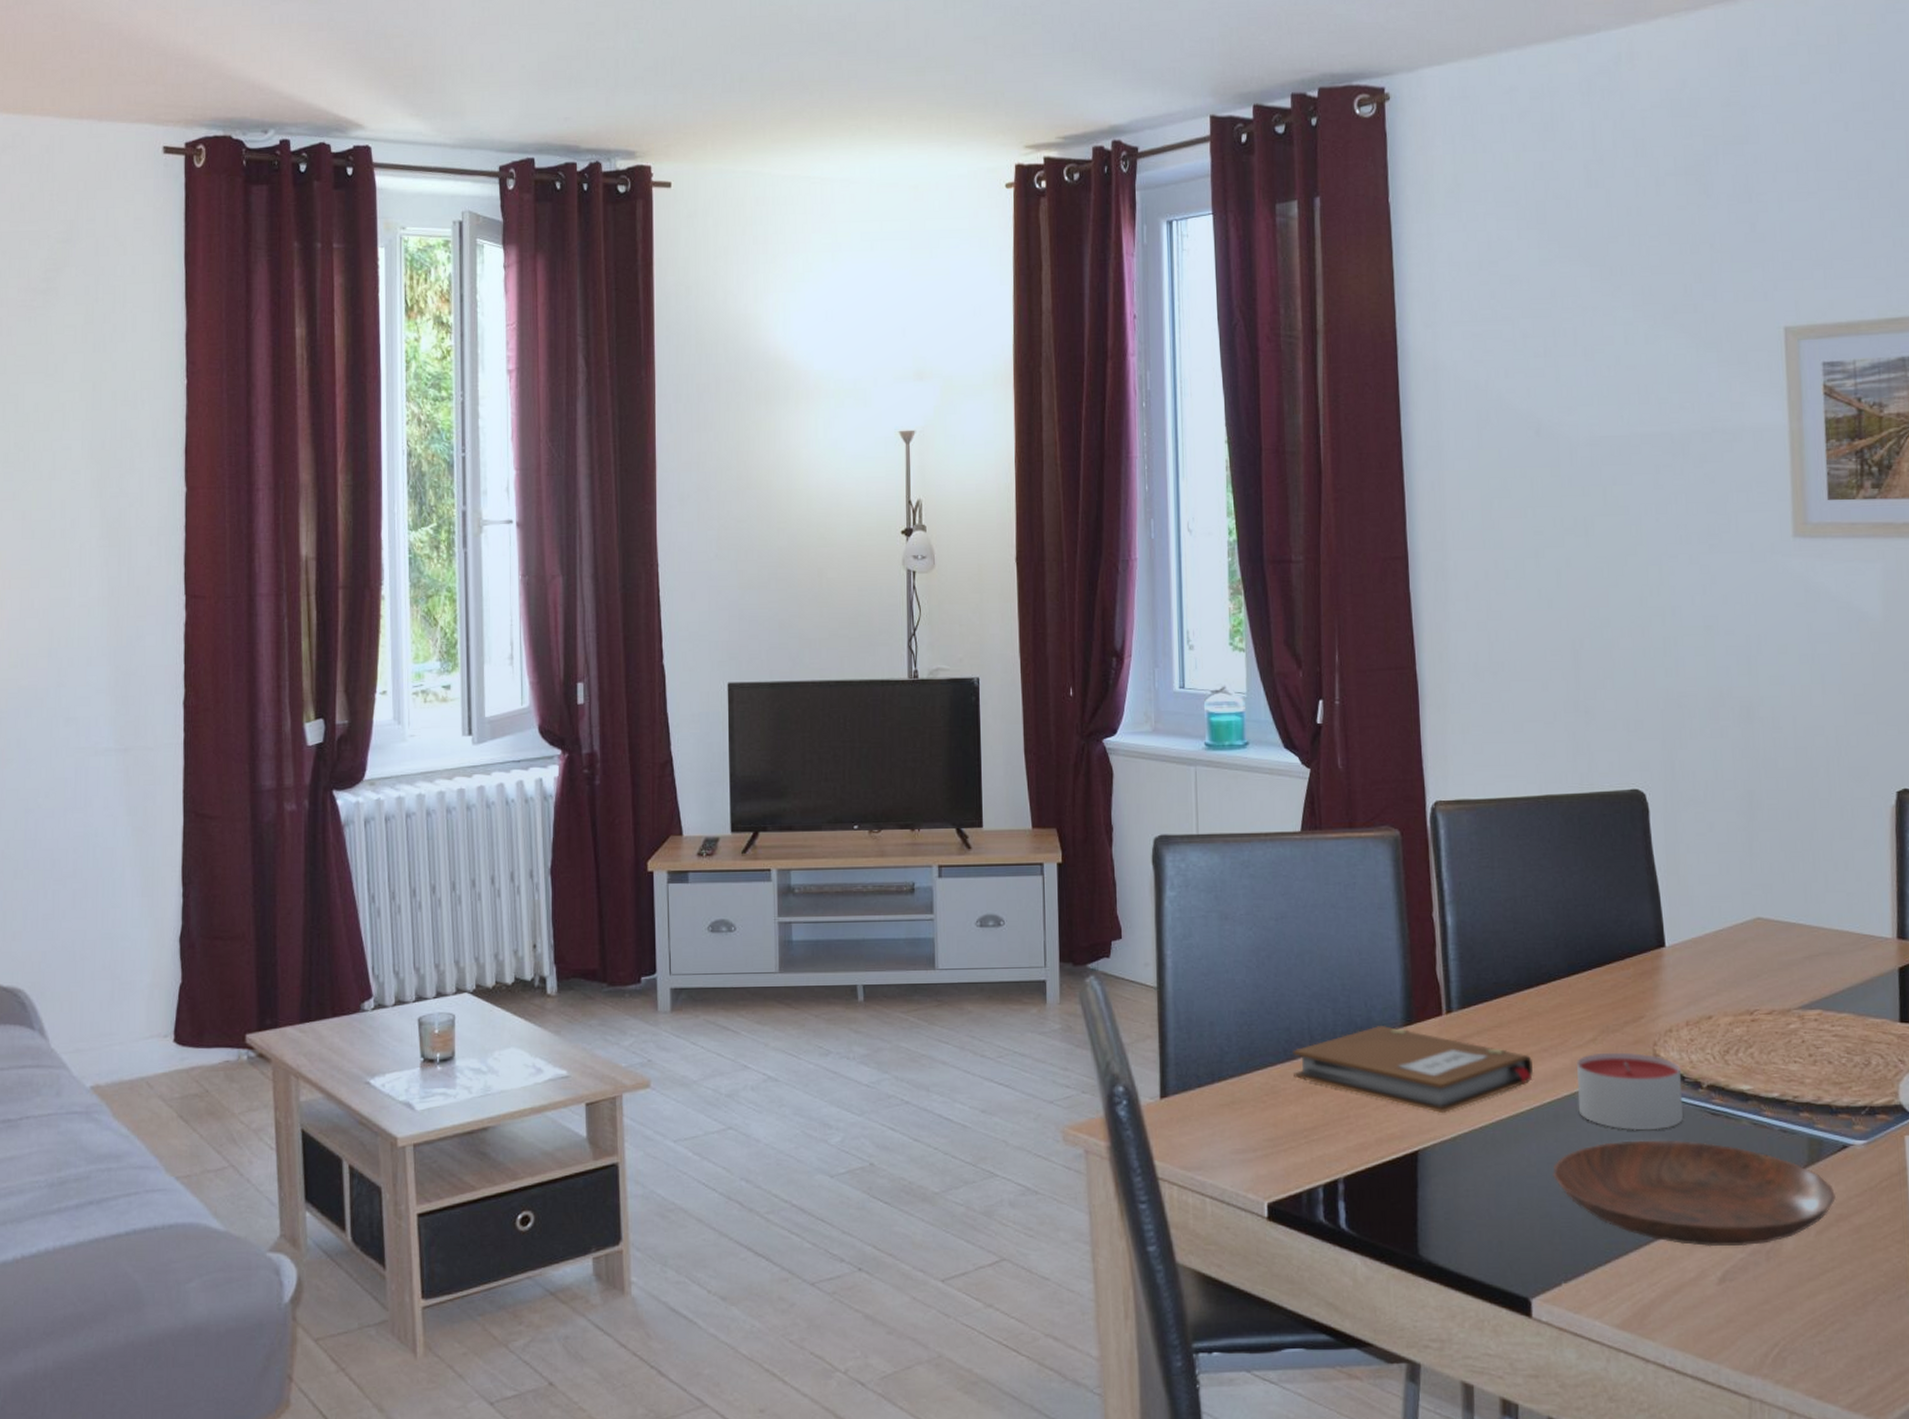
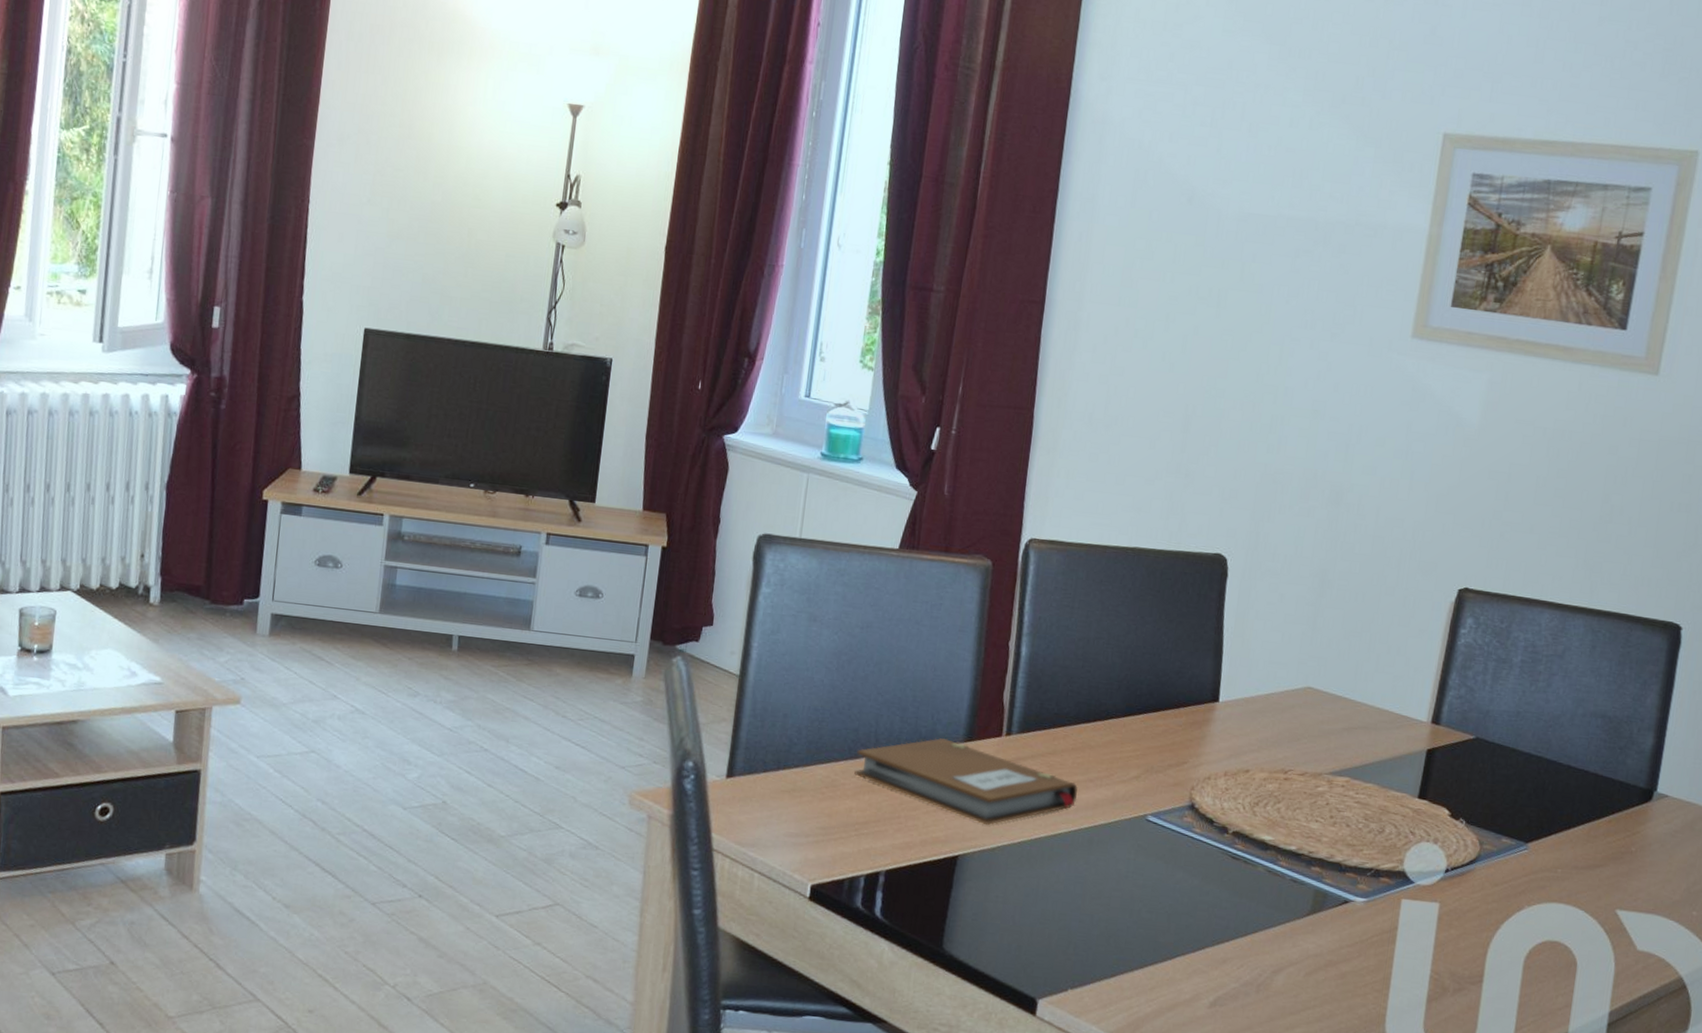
bowl: present [1553,1140,1836,1247] -> none [1077,870,1329,978]
candle: present [1577,1052,1684,1131] -> none [1111,789,1212,865]

